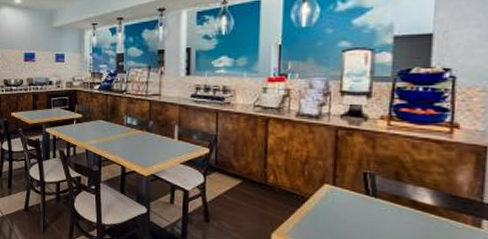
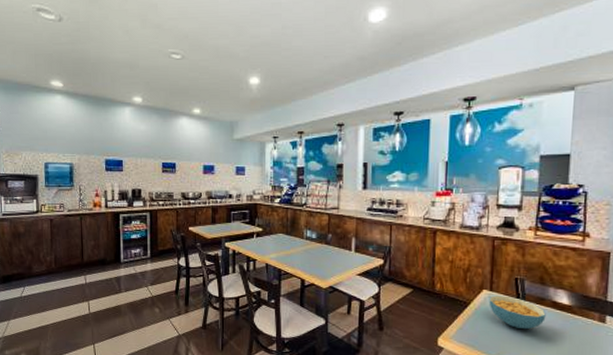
cereal bowl: none [331,190,403,230] -> present [489,295,546,329]

